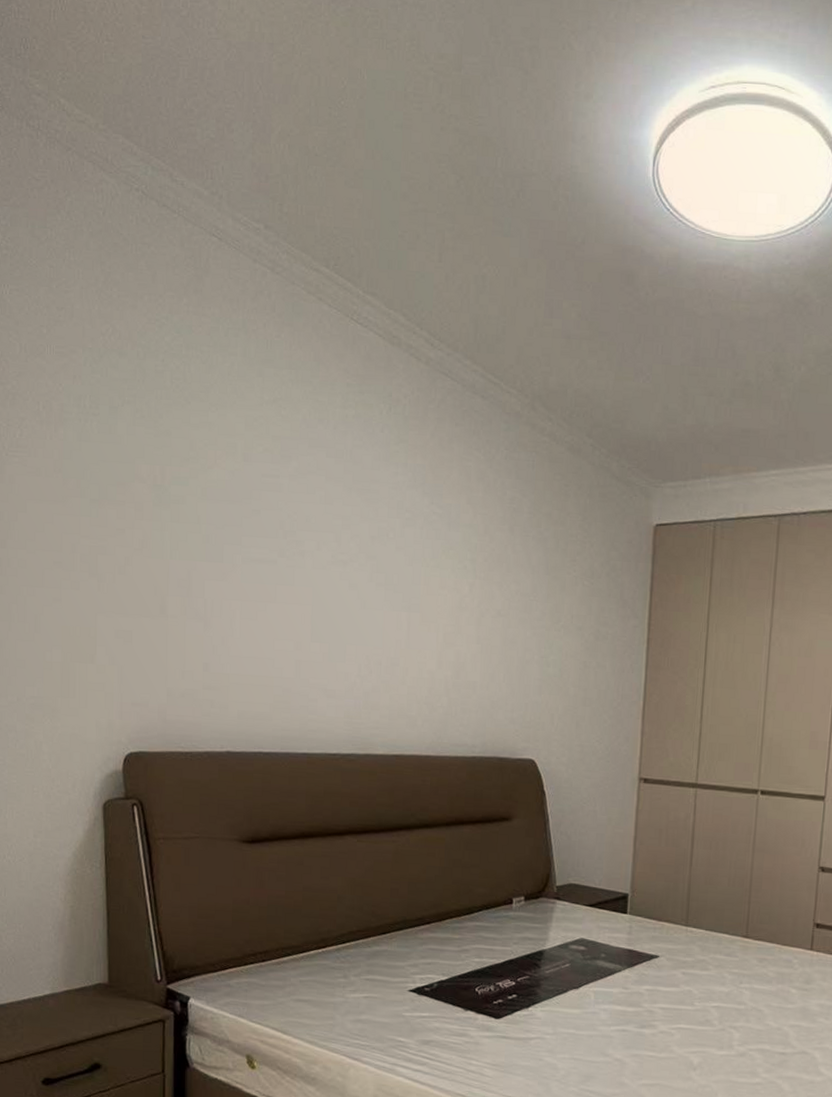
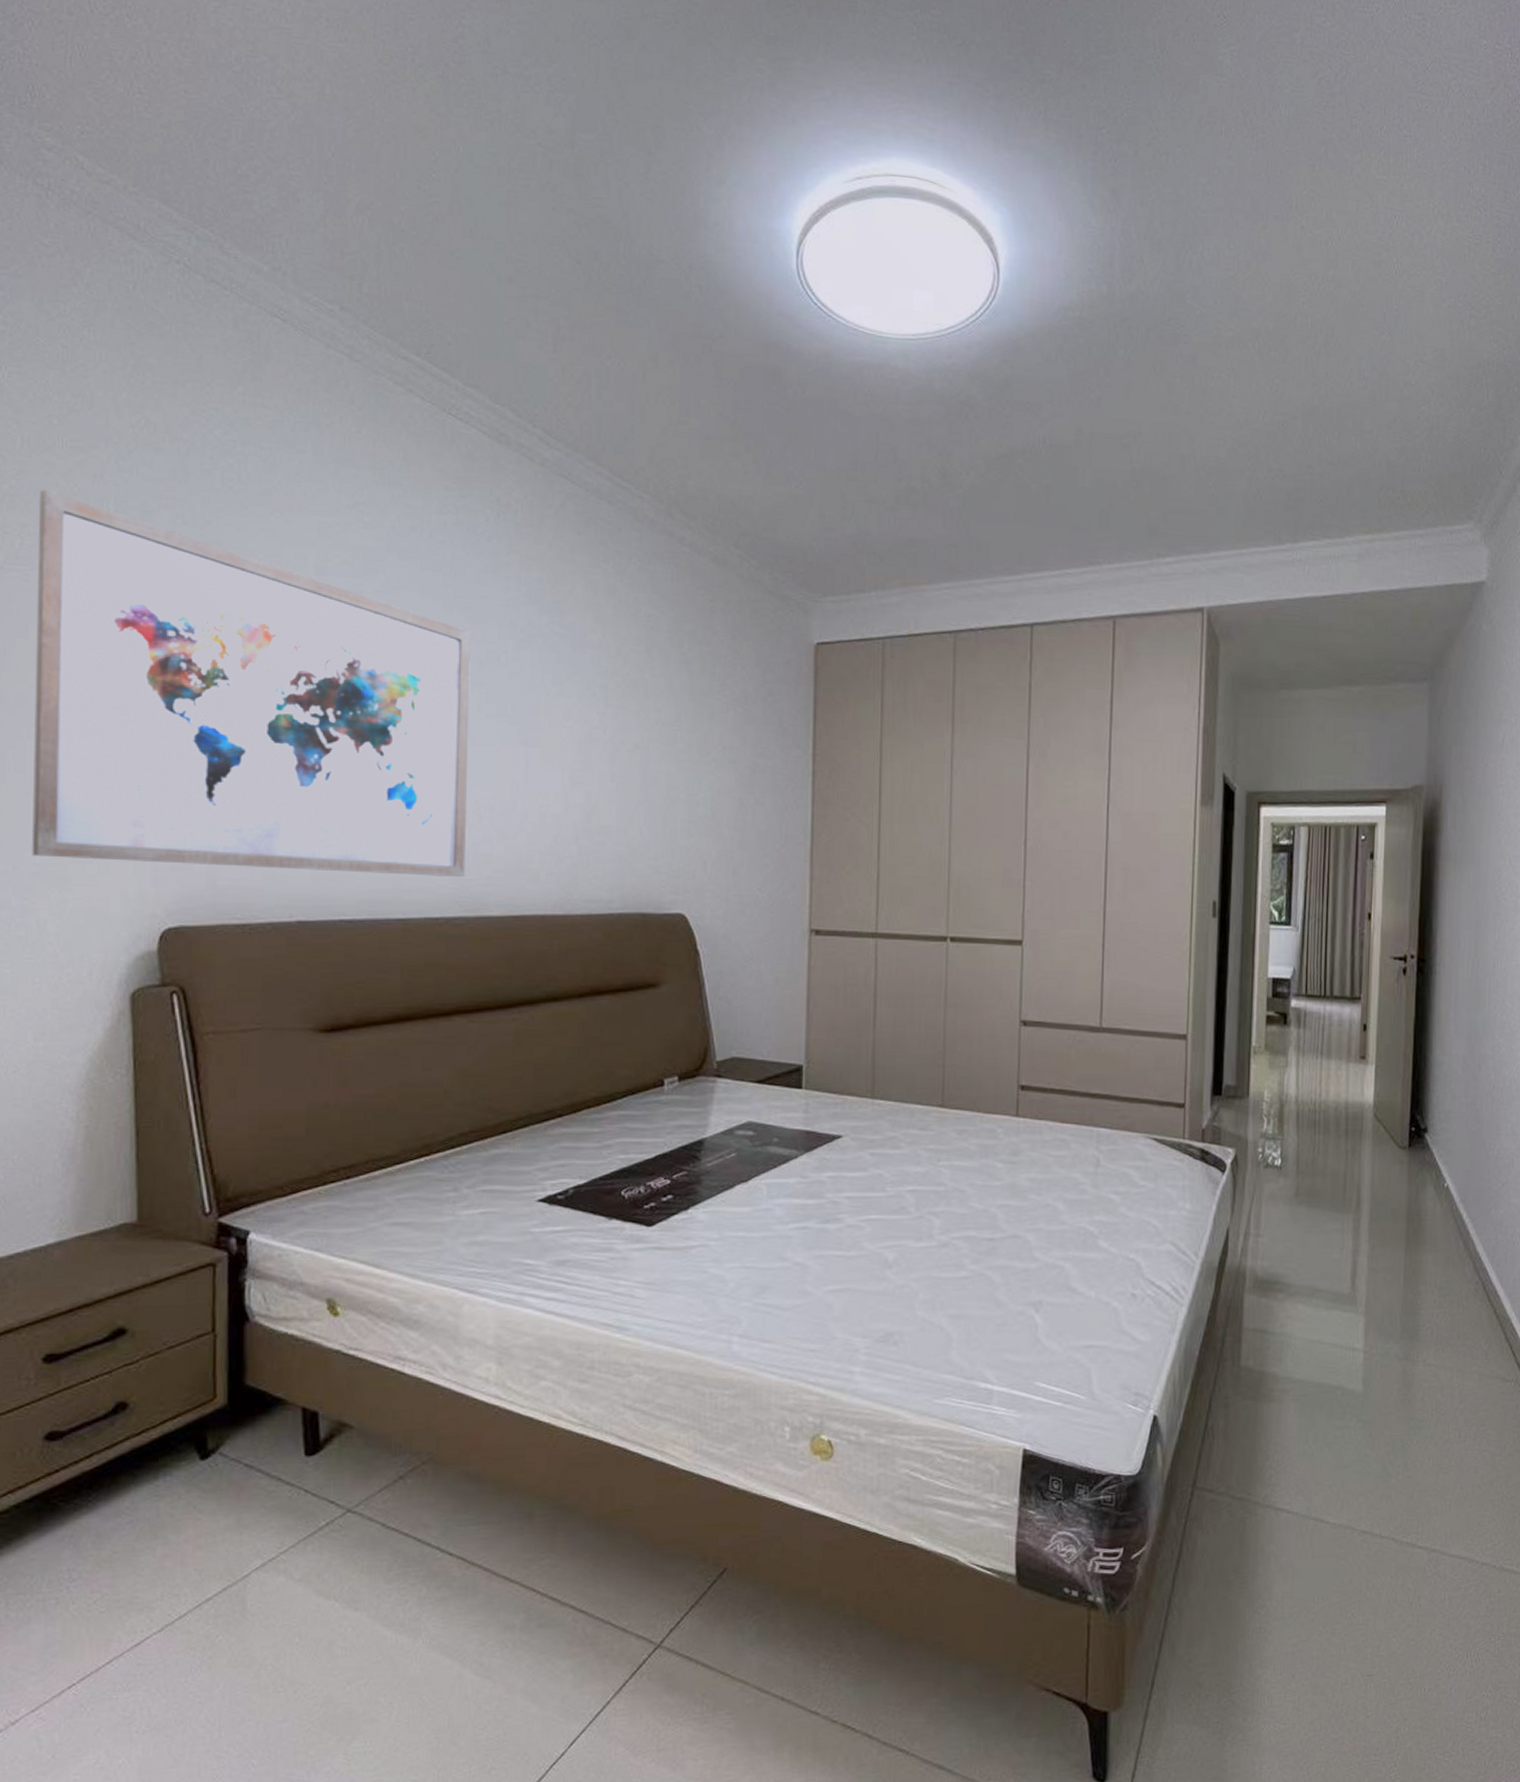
wall art: none [31,388,366,721] -> present [32,489,471,878]

